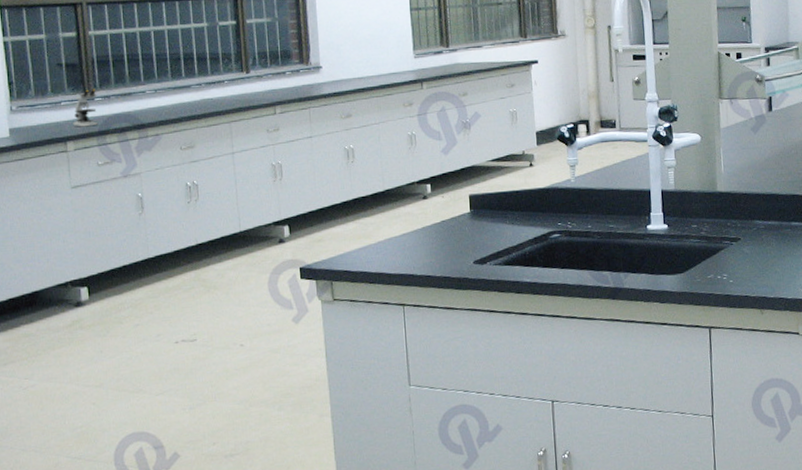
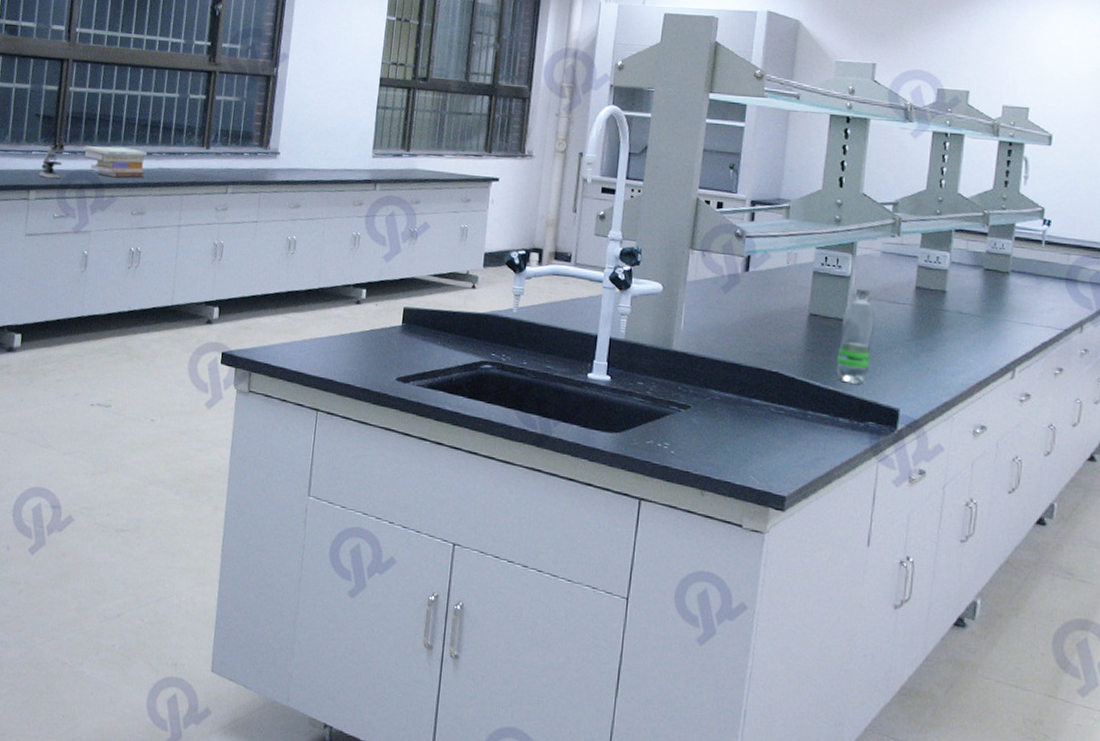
books: none [116,84,186,116] -> present [83,146,148,179]

